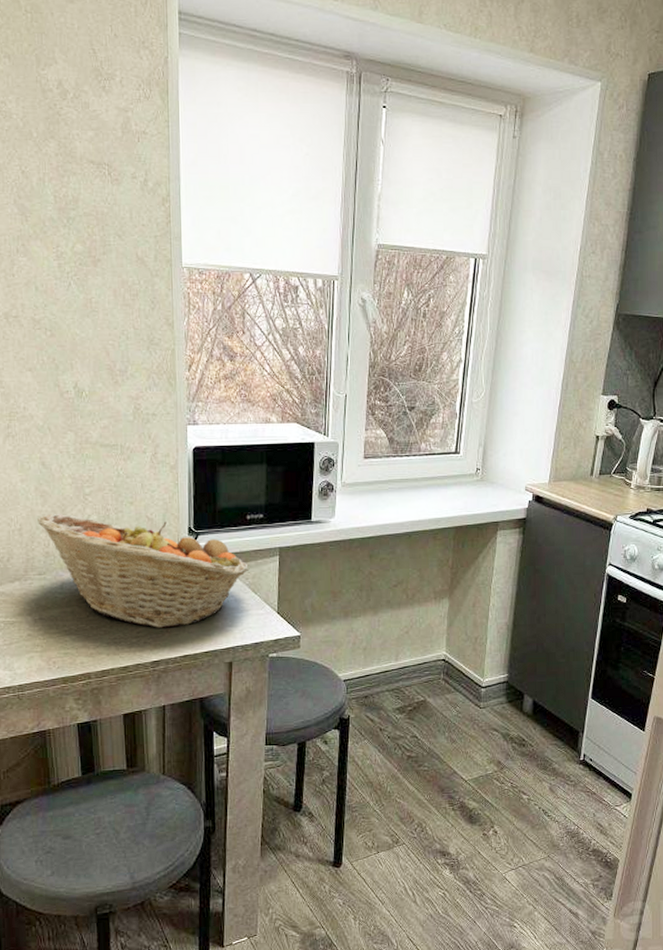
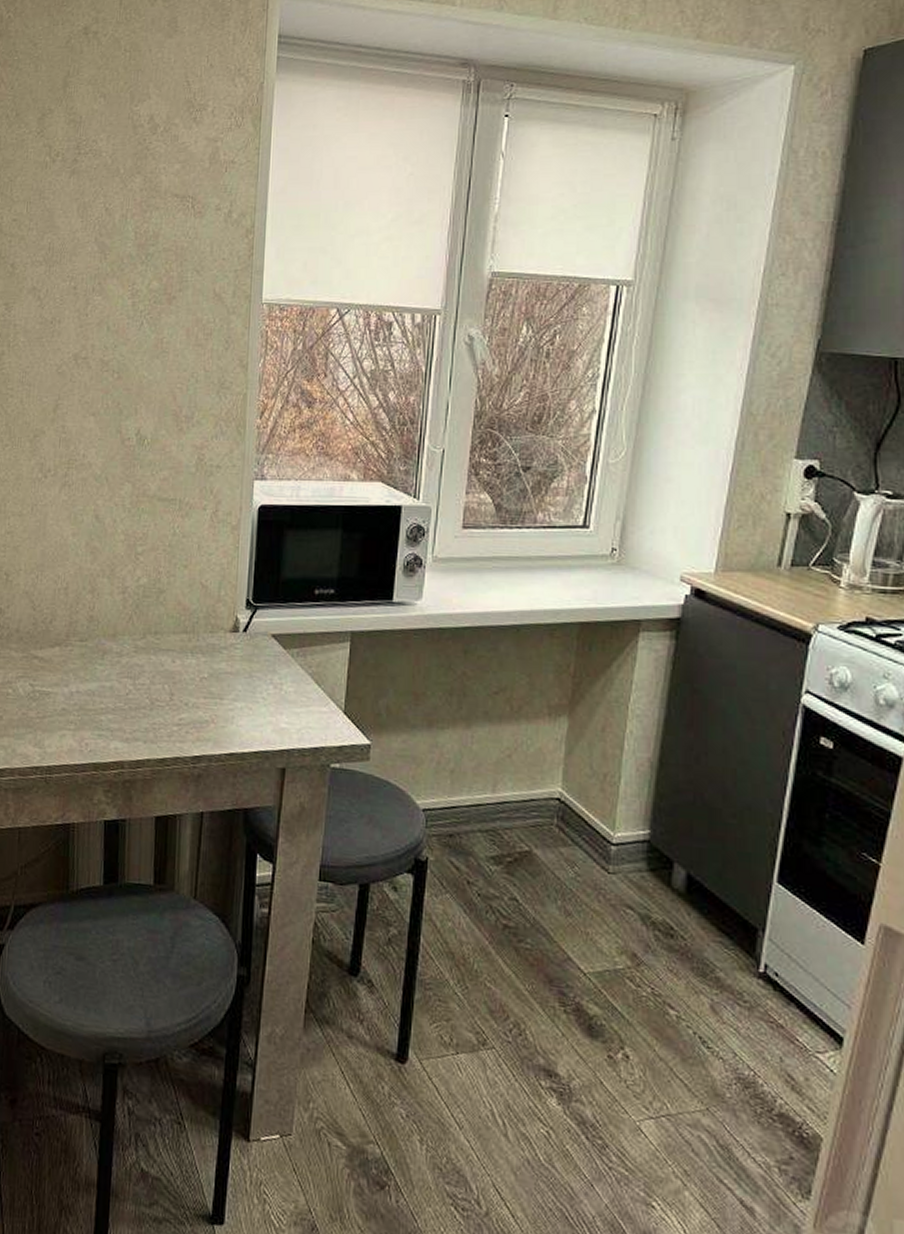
fruit basket: present [37,514,249,628] -> none [85,573,313,718]

